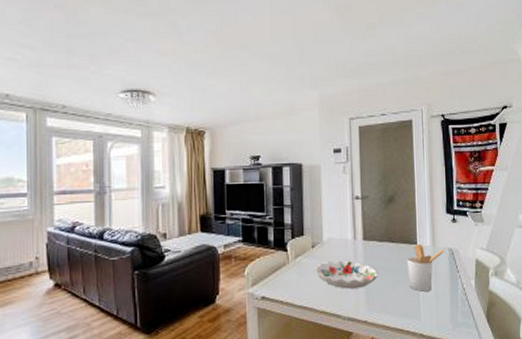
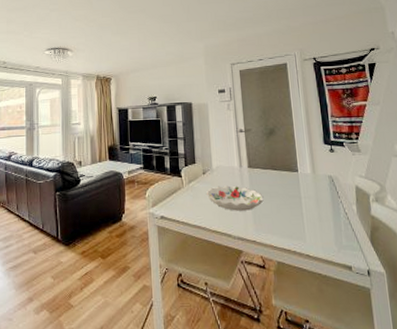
utensil holder: present [406,244,444,292] -> none [289,172,325,215]

